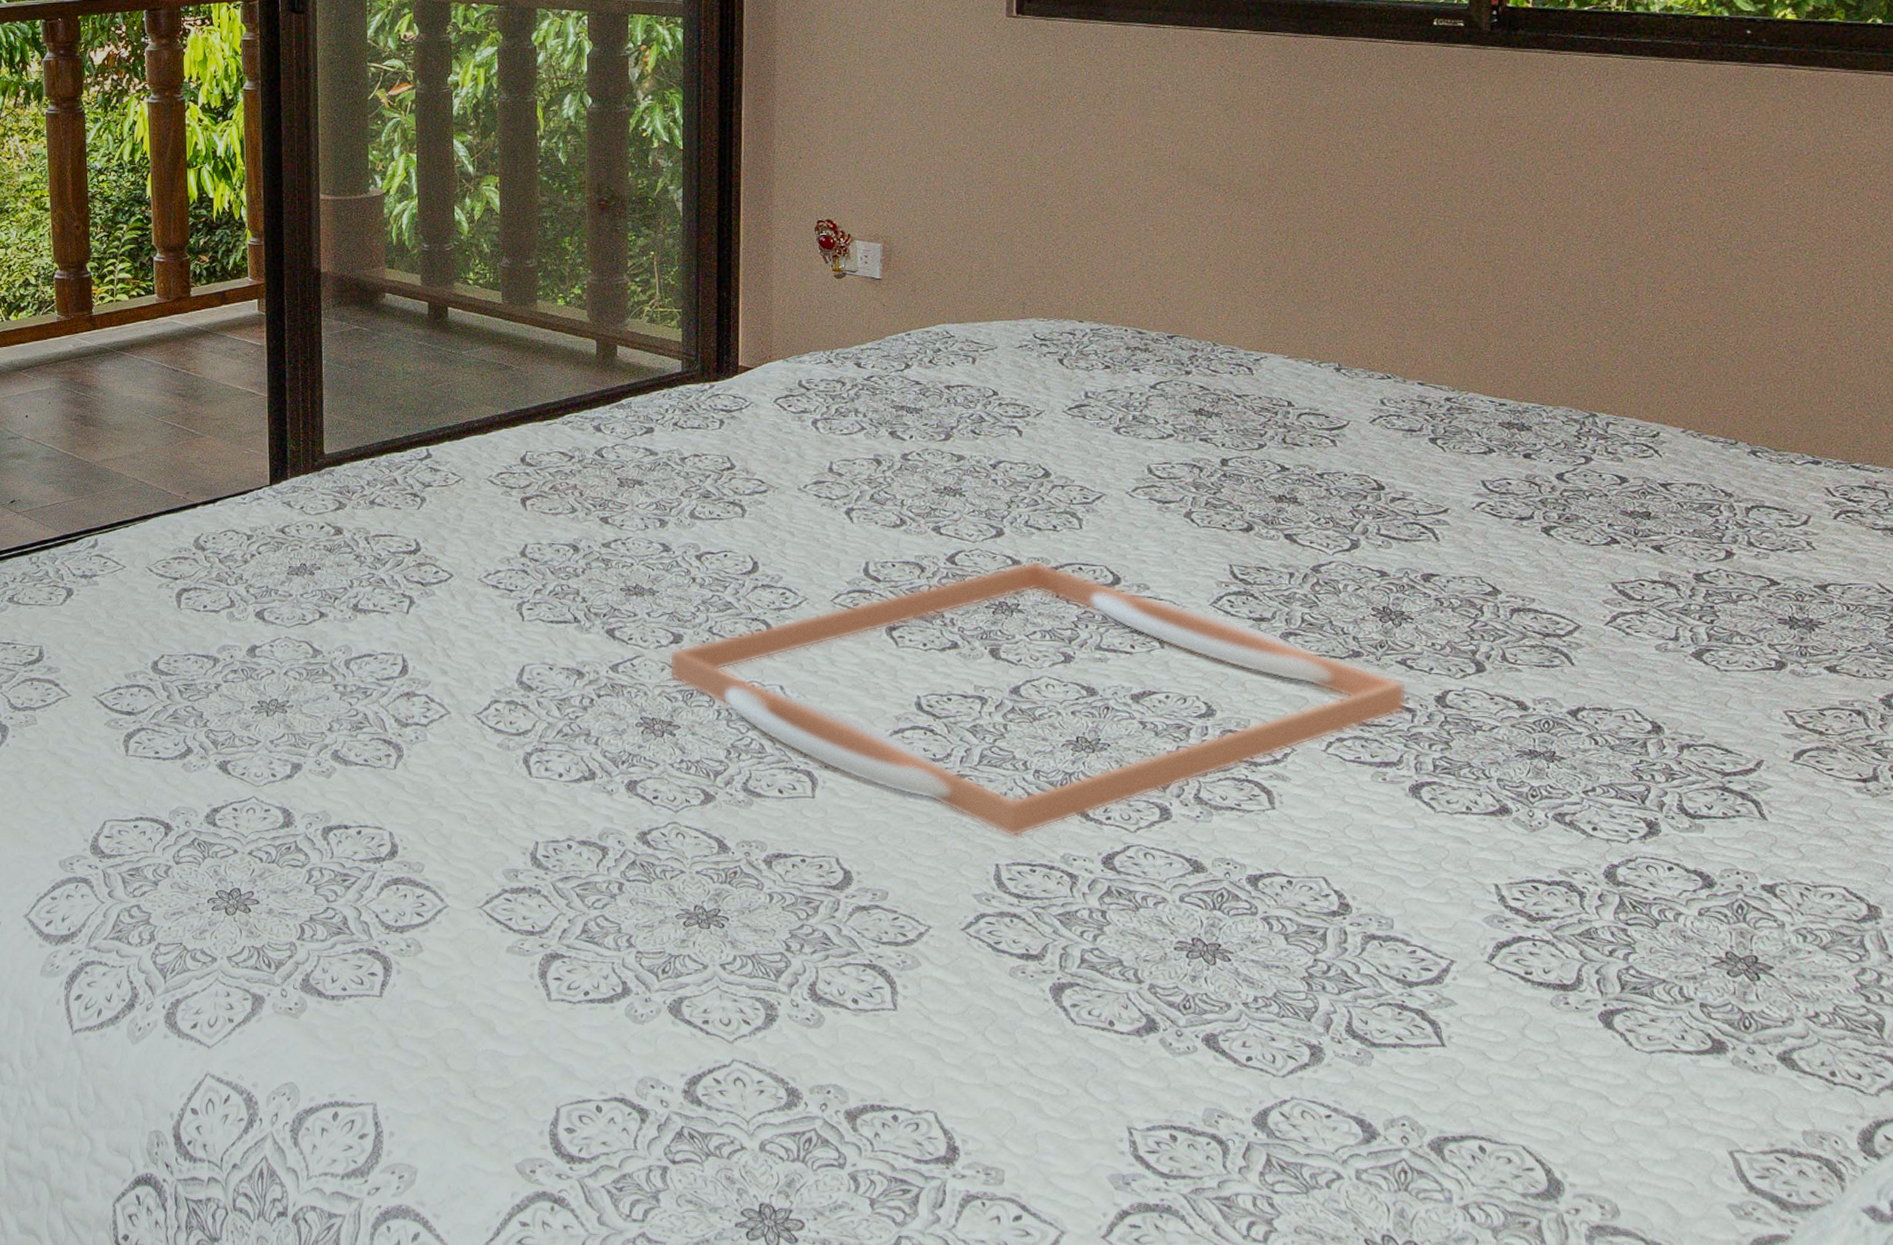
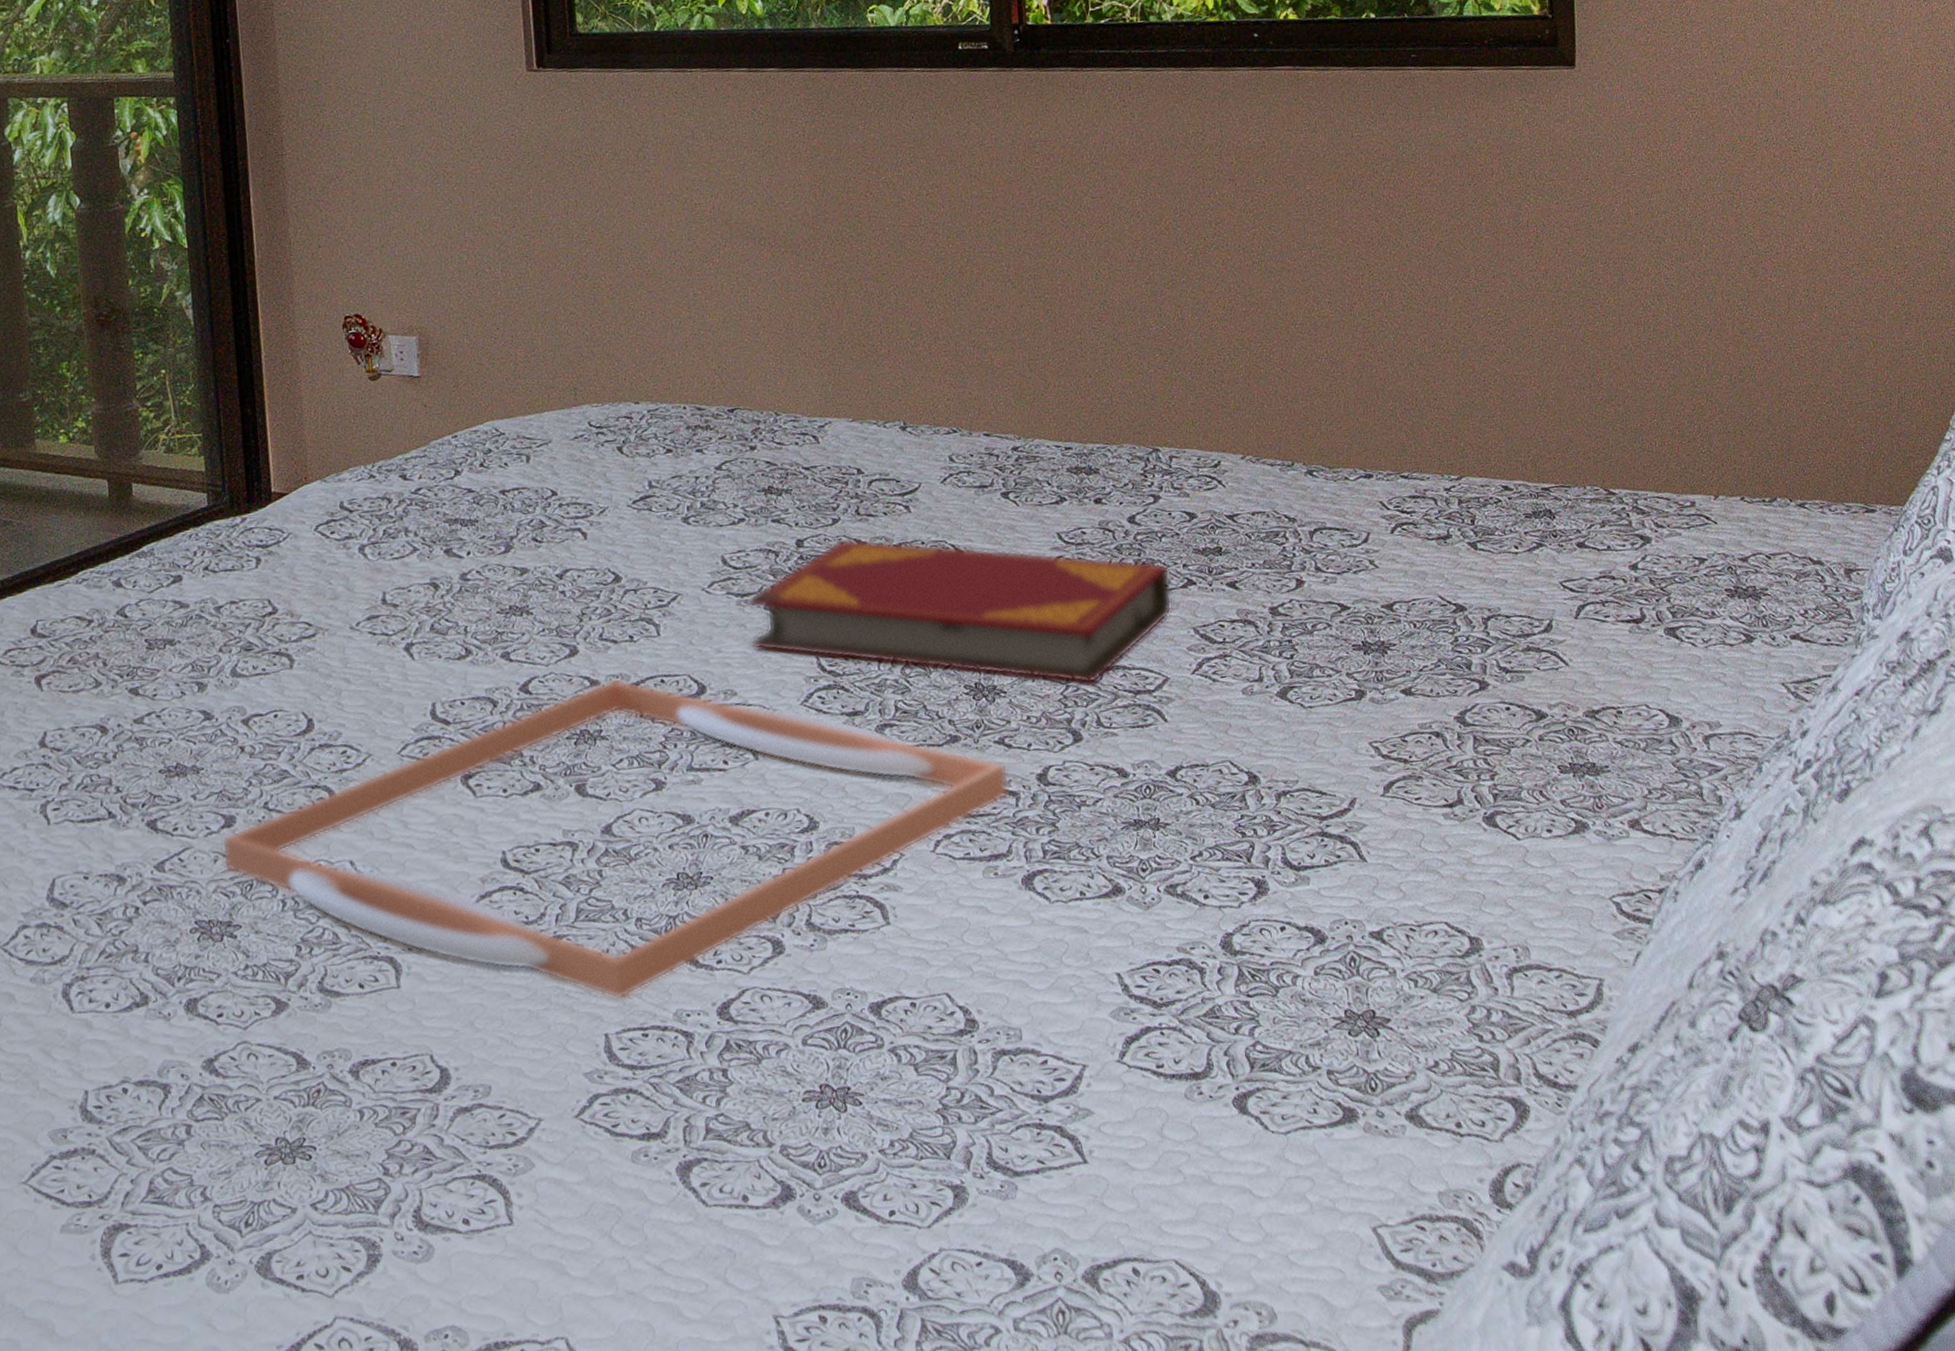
hardback book: none [1167,462,1594,621] -> present [747,537,1172,684]

